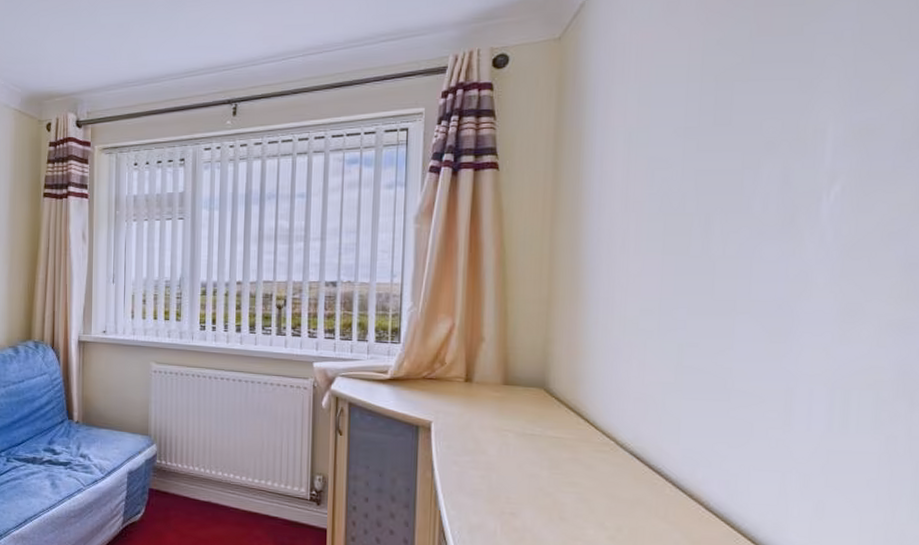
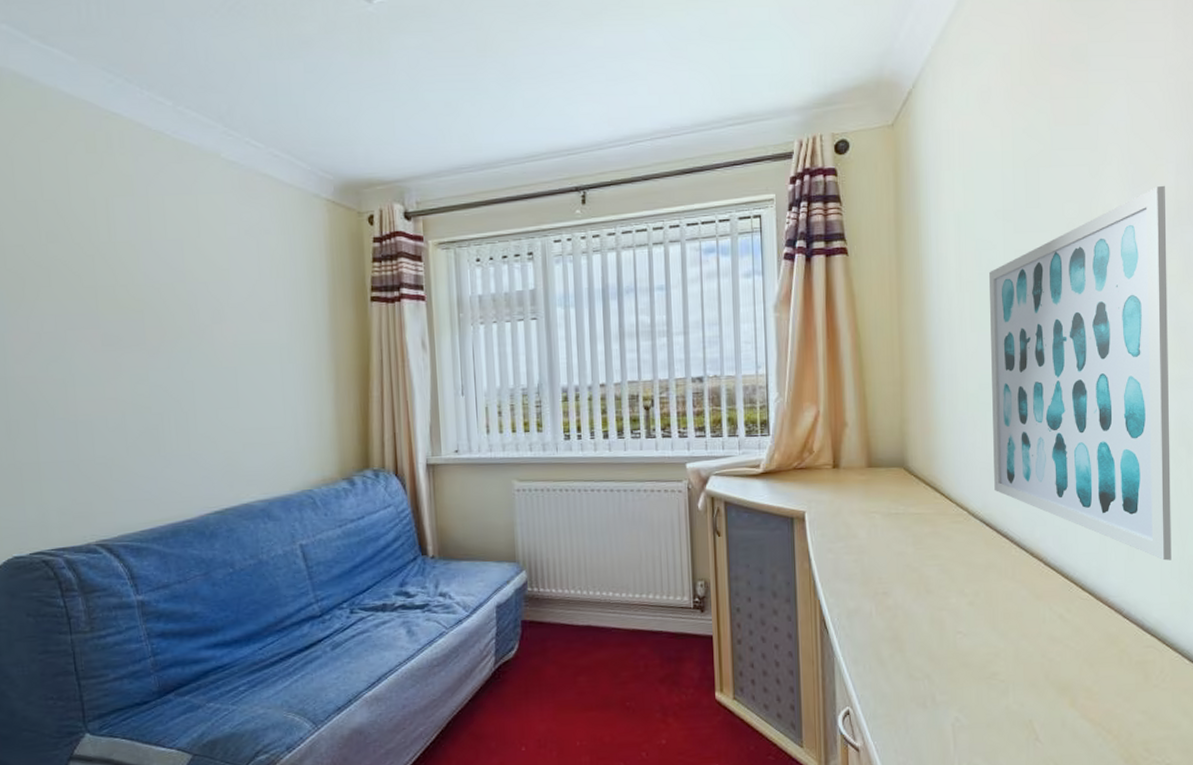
wall art: none [650,102,902,526] -> present [989,185,1172,561]

